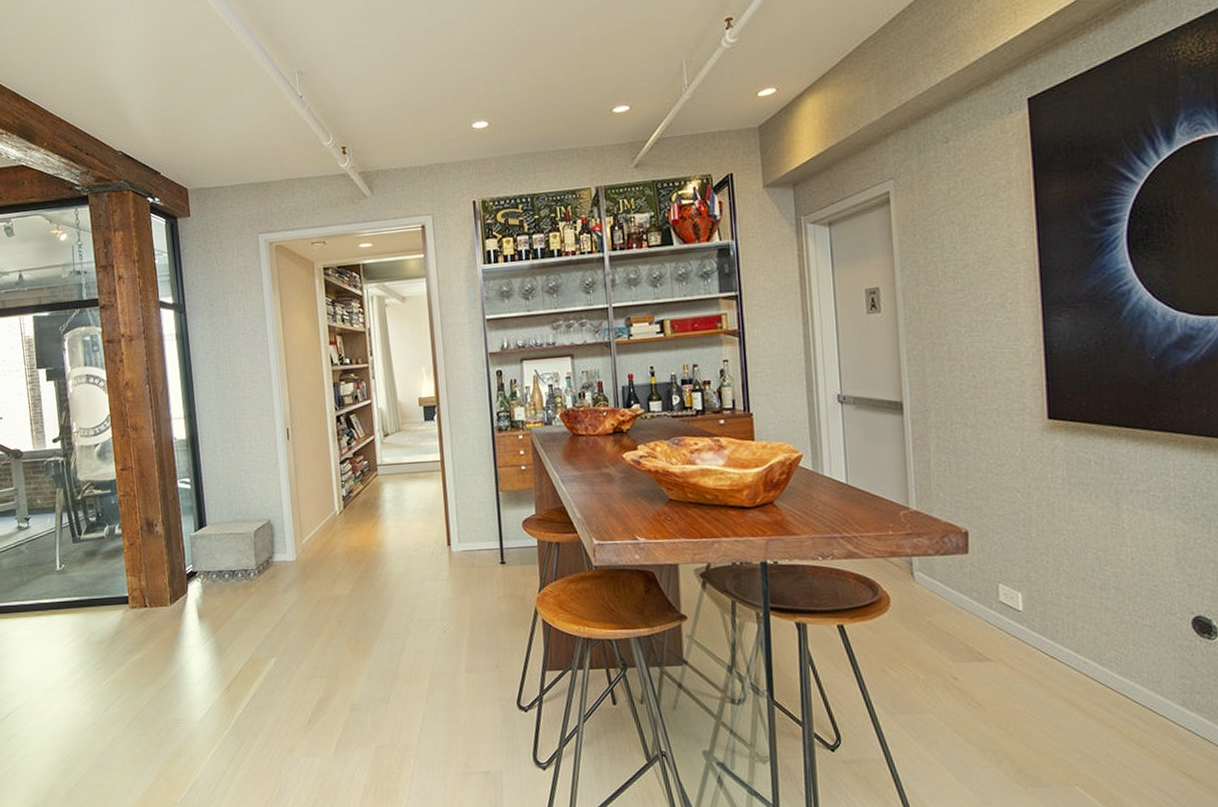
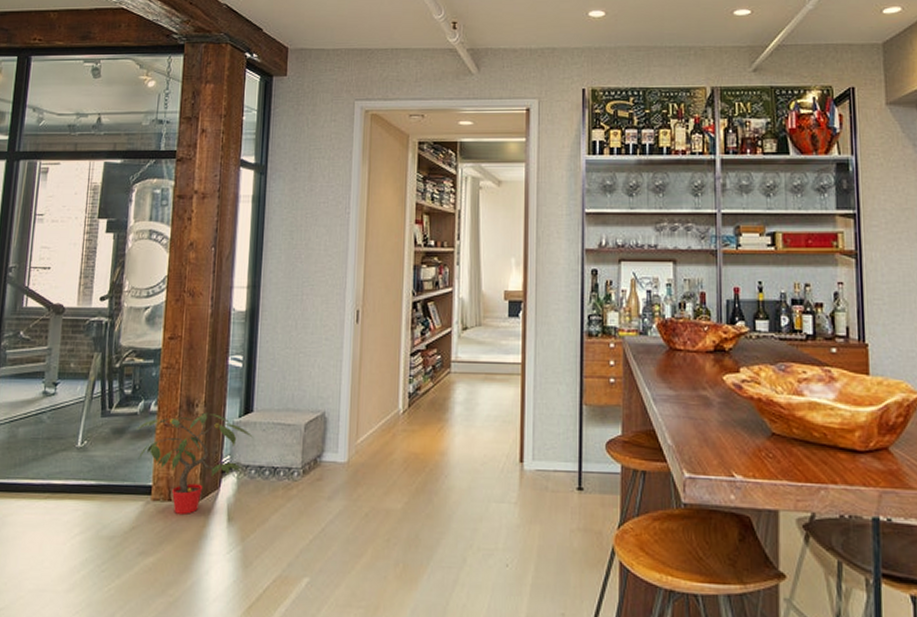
potted plant: none [106,530,211,617] -> present [136,412,254,514]

